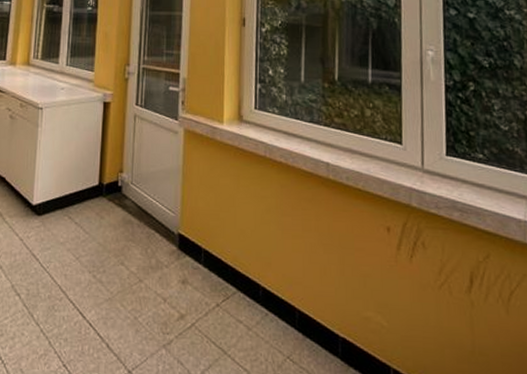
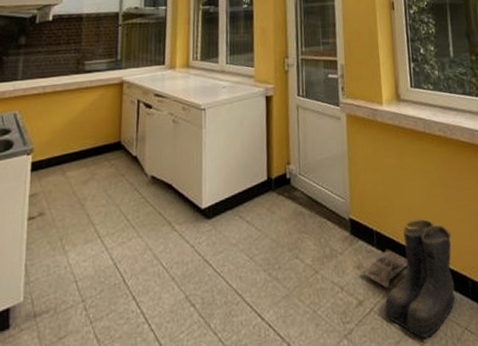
bag: none [186,268,234,307] -> present [361,248,408,289]
boots: none [205,243,283,362] -> present [383,219,458,339]

